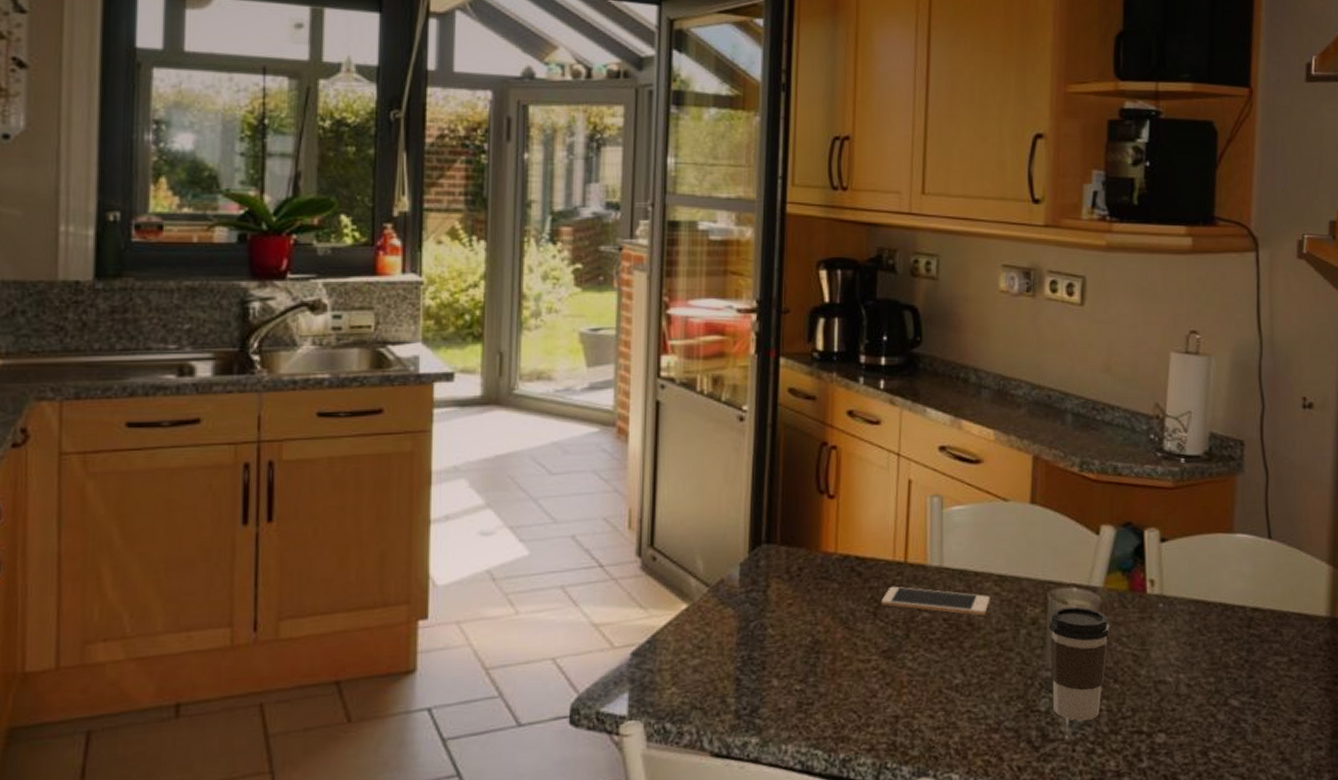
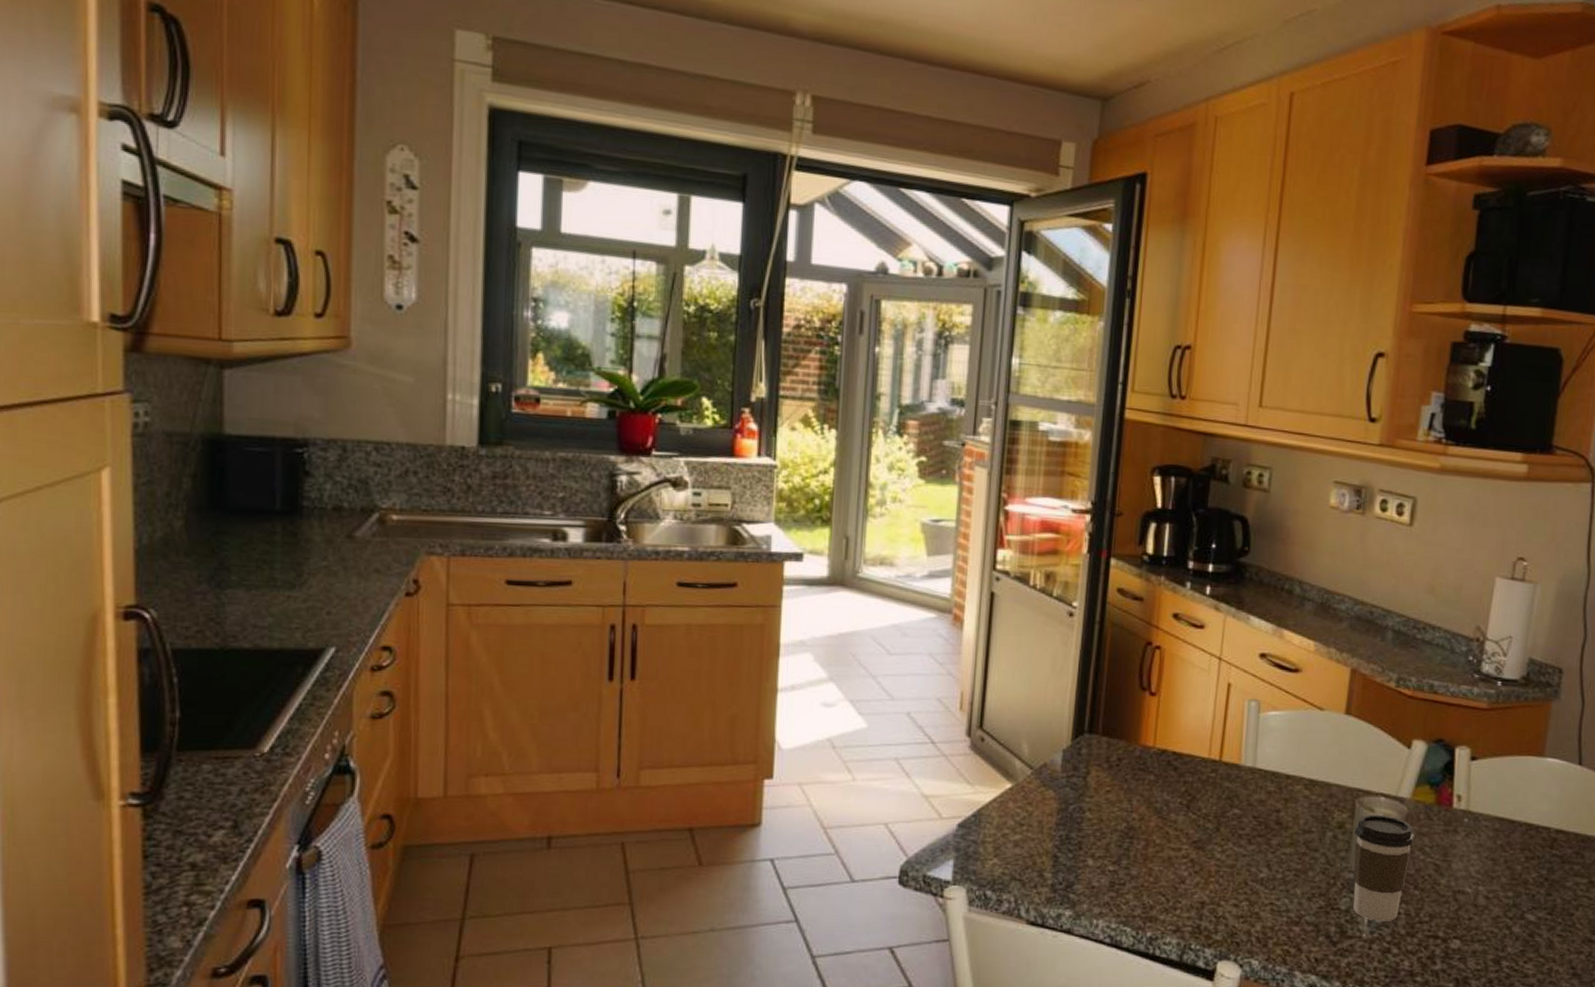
cell phone: present [880,586,990,615] -> none [1194,782,1300,816]

